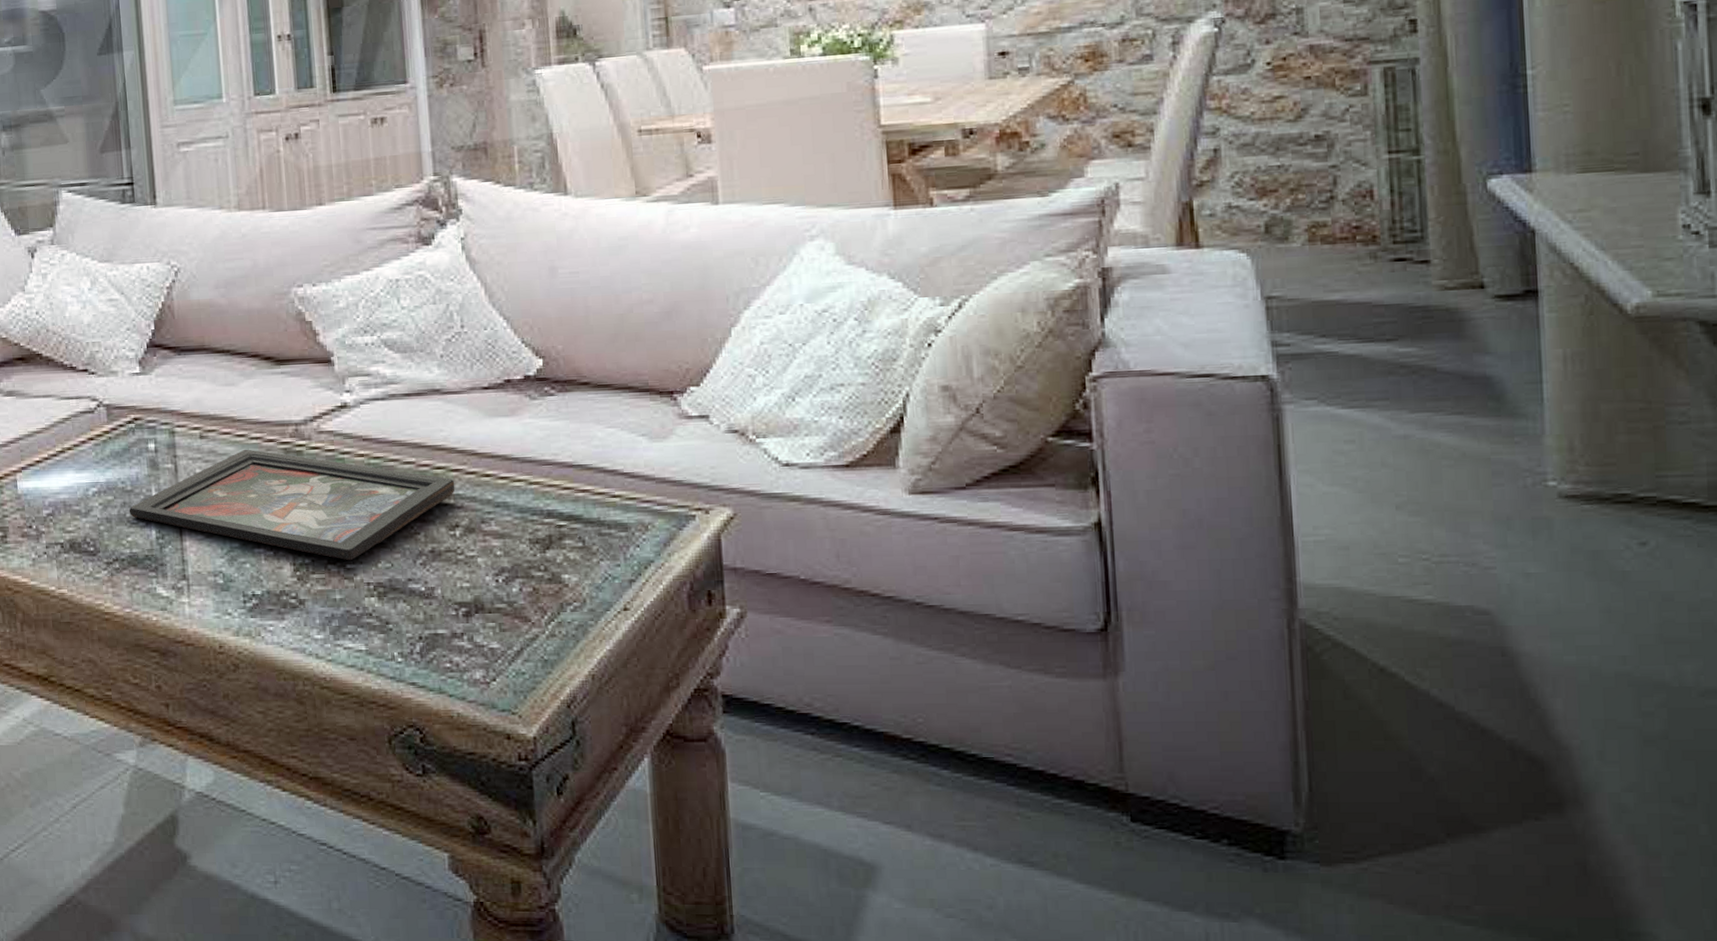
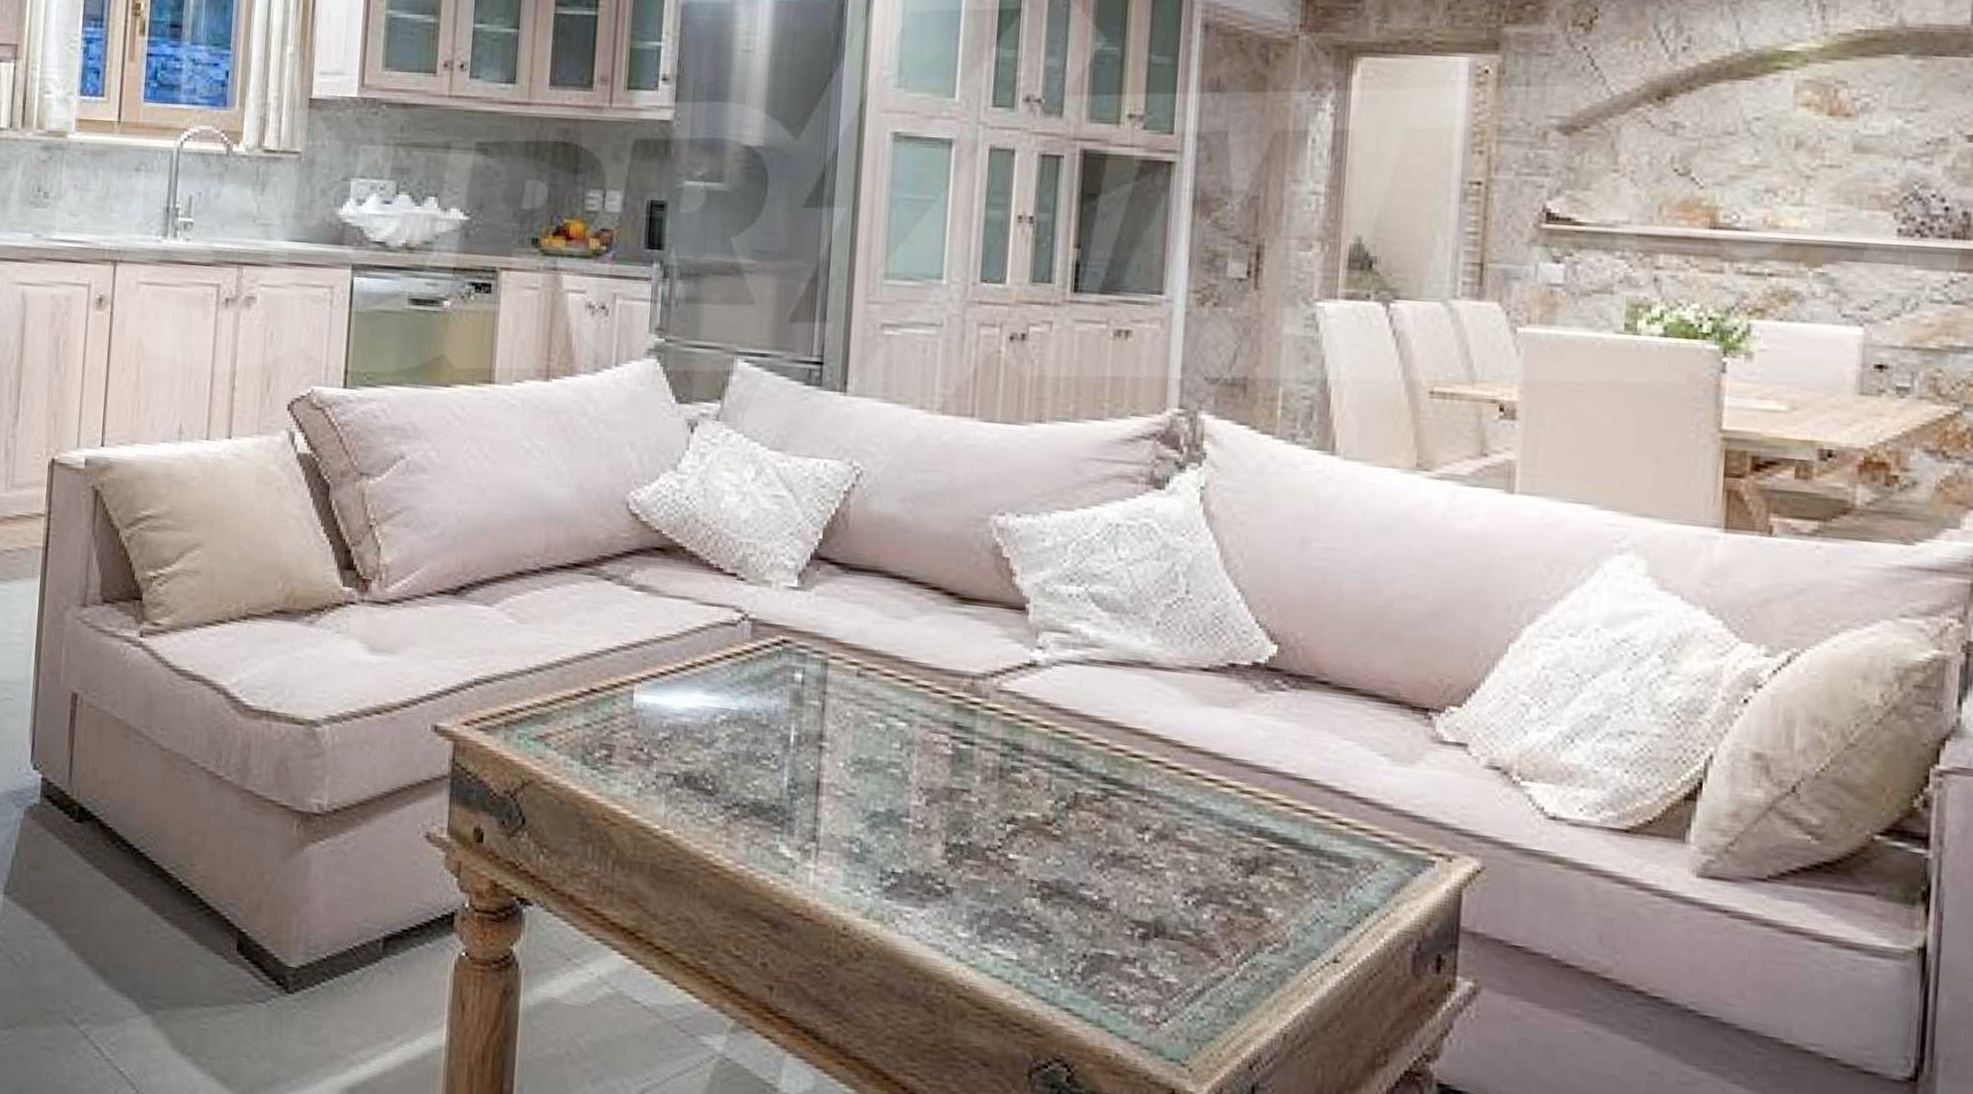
decorative tray: present [129,449,455,561] -> none [760,697,1152,850]

